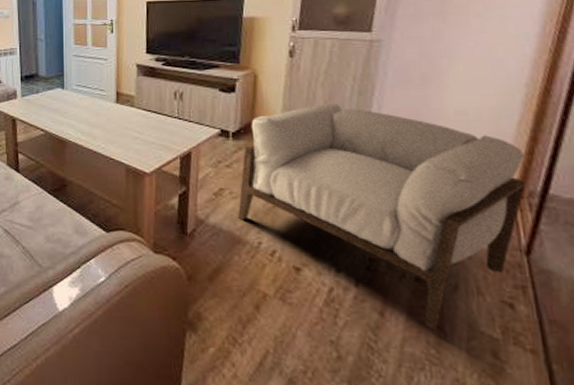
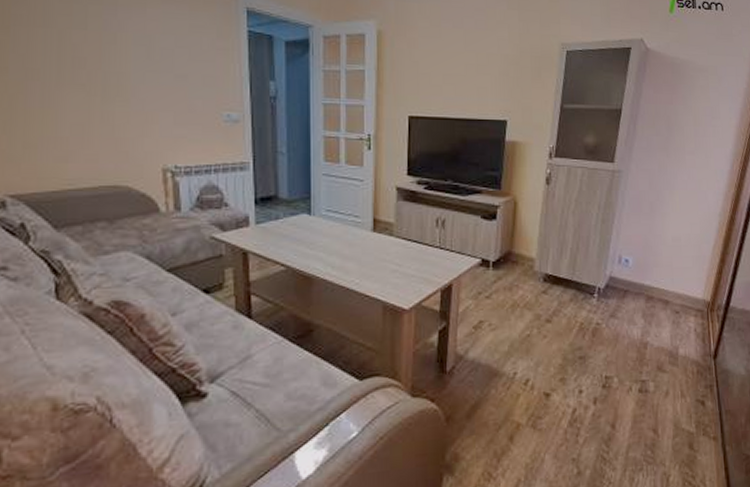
armchair: present [238,104,526,329] -> none [496,231,716,433]

